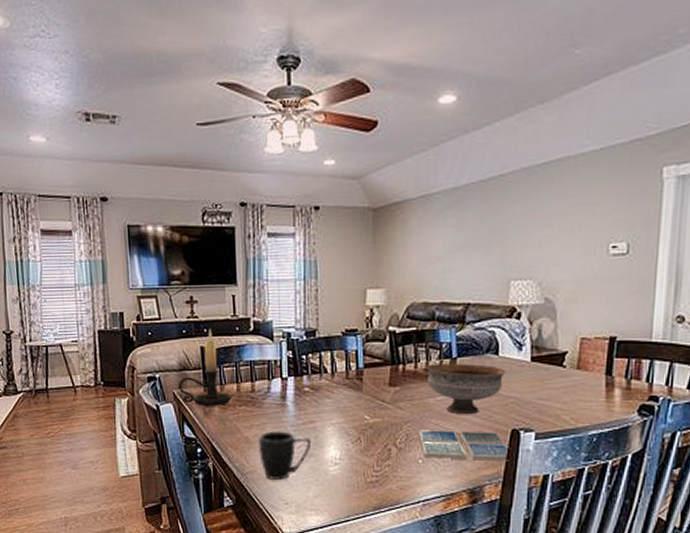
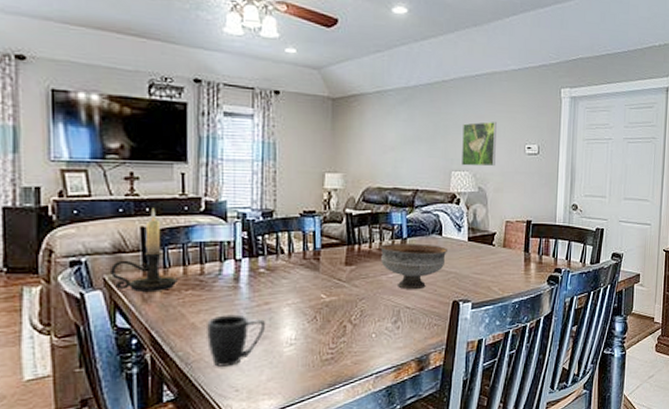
drink coaster: present [418,430,511,461] -> none [372,304,452,332]
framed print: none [523,218,570,274] -> present [462,121,497,167]

